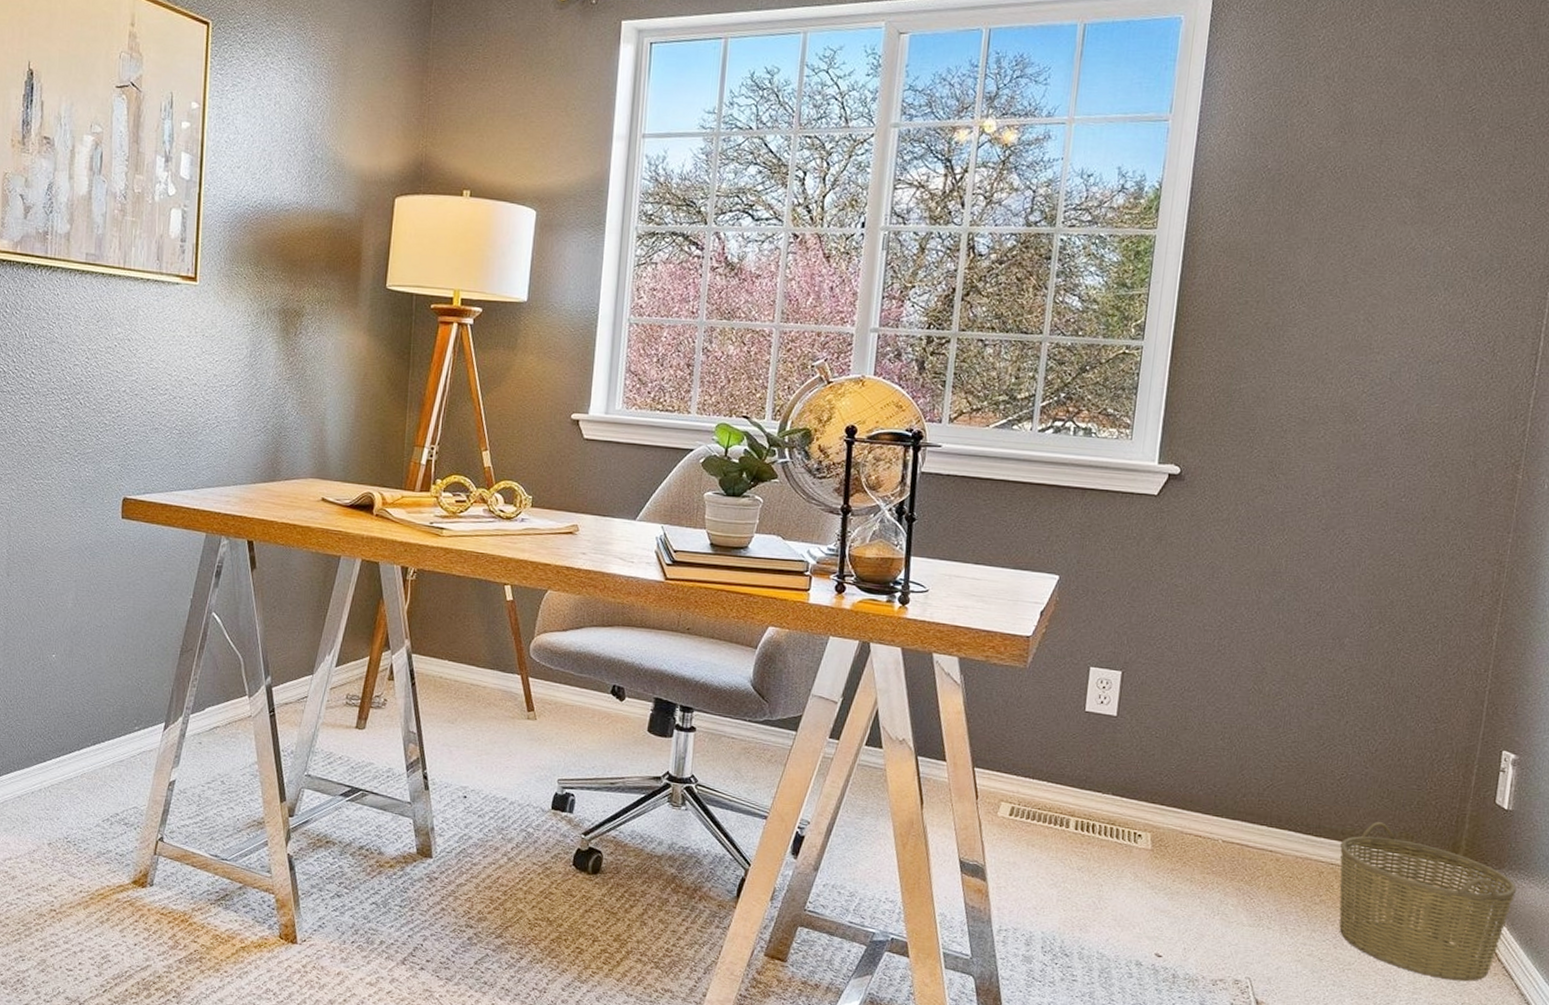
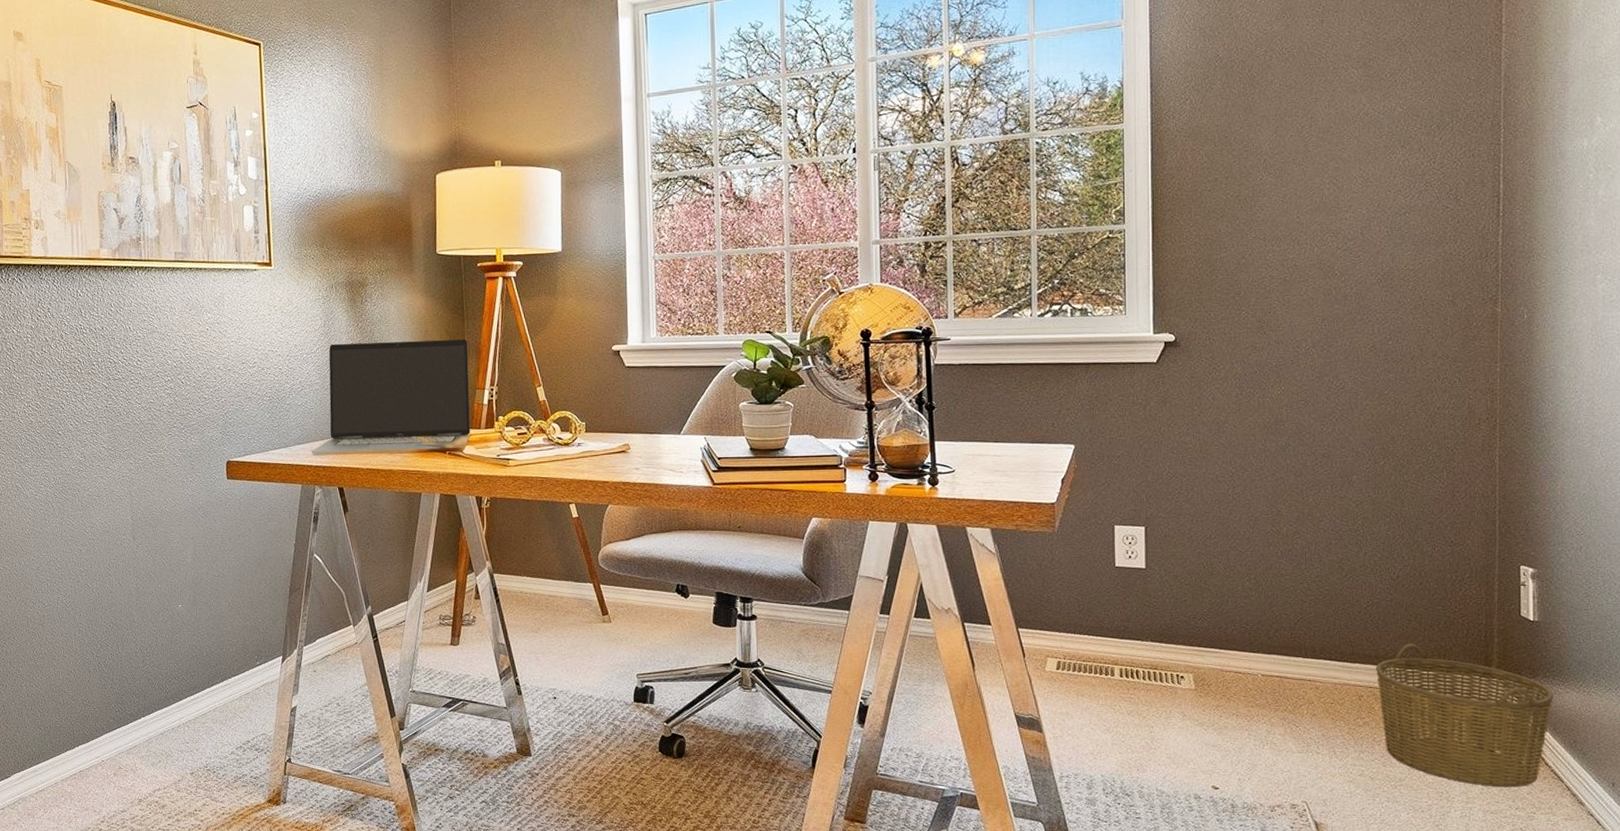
laptop: none [221,378,411,515] -> present [312,339,471,456]

